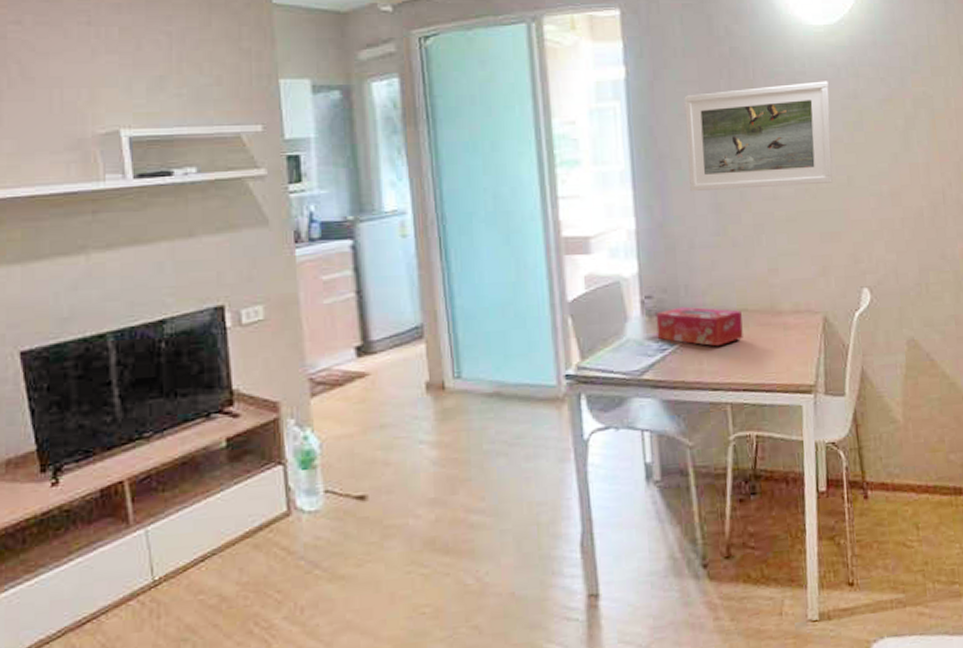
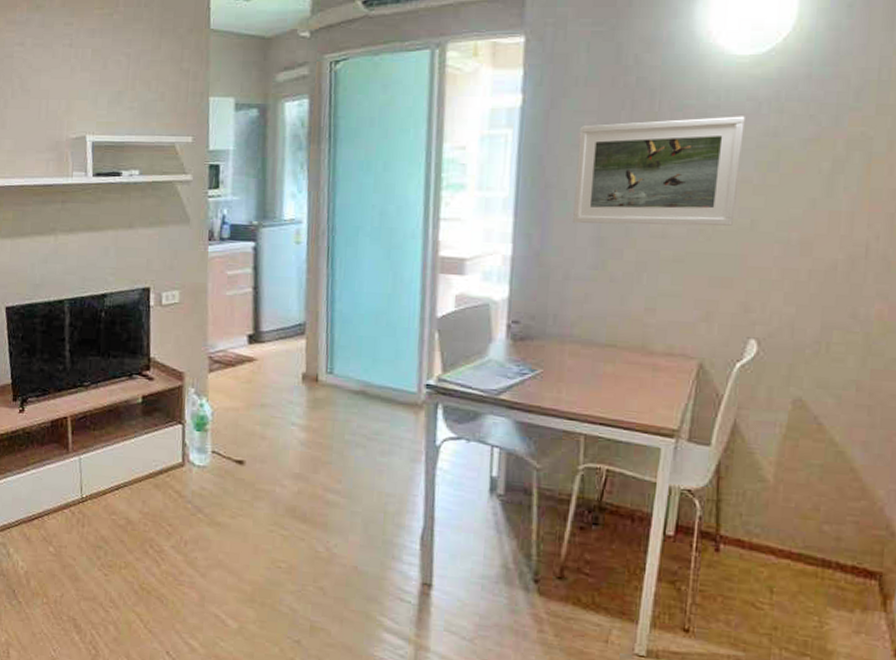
tissue box: present [656,306,743,347] -> none [519,335,609,378]

